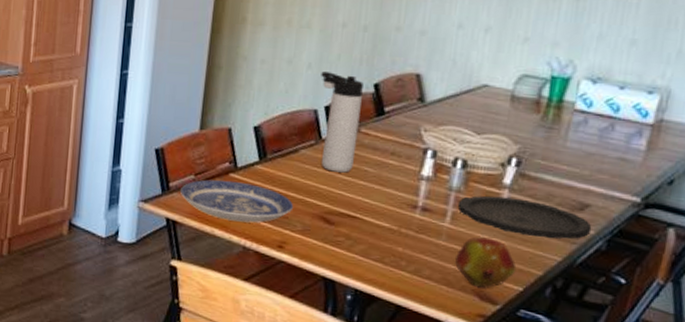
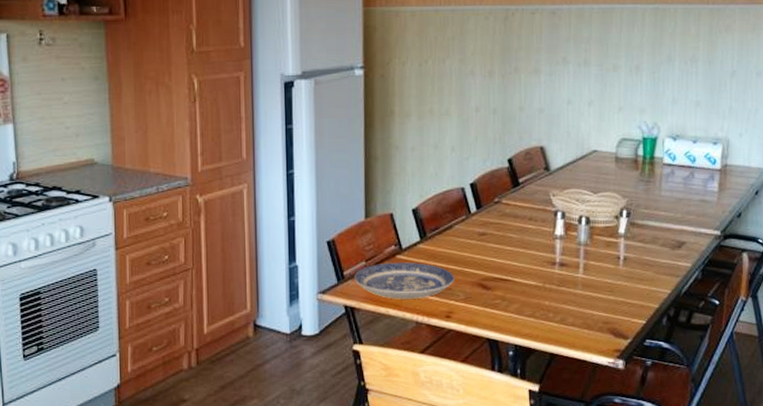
thermos bottle: present [321,71,363,173] -> none [463,152,501,242]
fruit: present [455,236,517,287] -> none [591,281,639,325]
plate: present [457,195,592,239] -> none [587,244,689,276]

